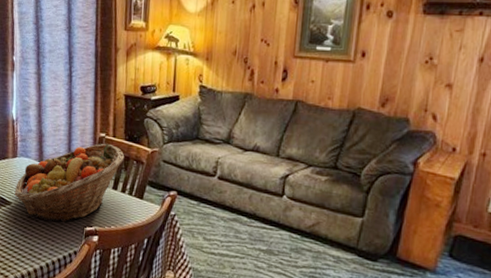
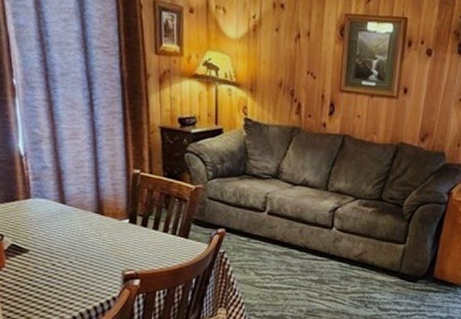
fruit basket: present [14,143,125,223] -> none [31,180,165,268]

